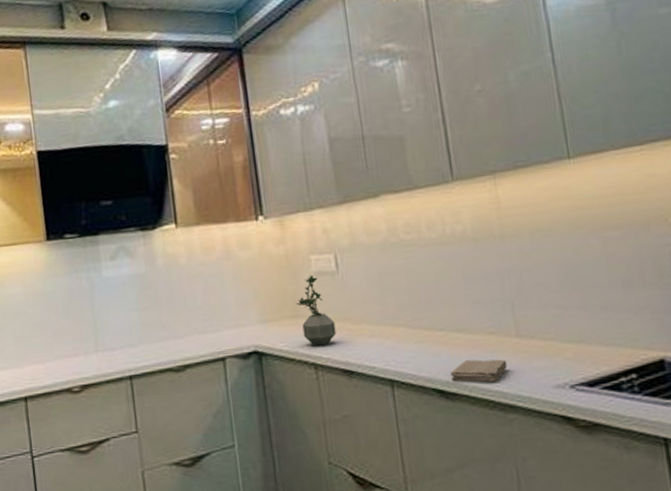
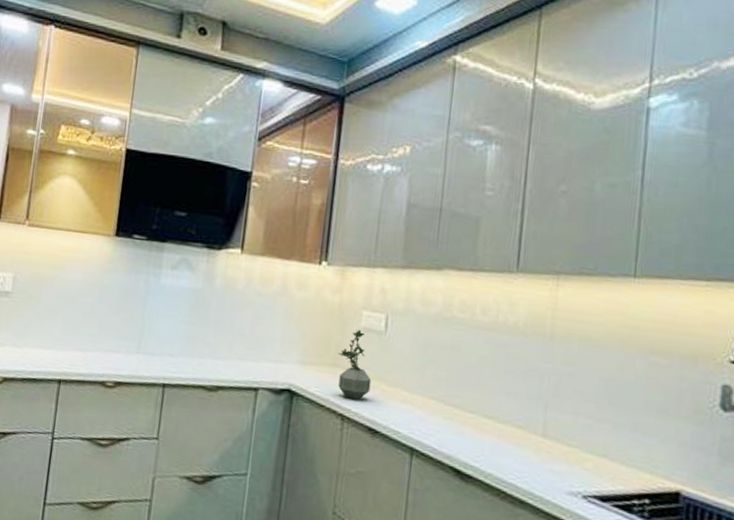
washcloth: present [451,359,507,383] -> none [470,447,528,474]

